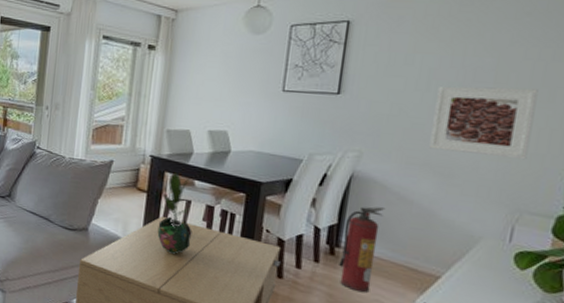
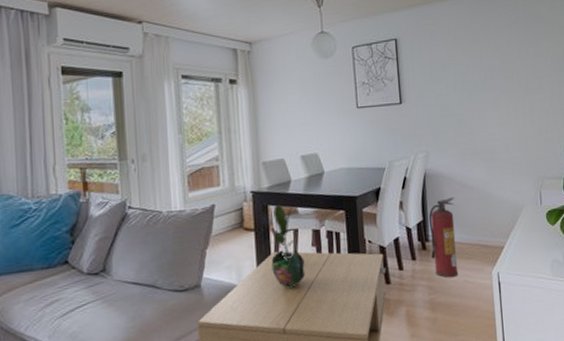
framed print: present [429,86,538,160] -> none [470,79,537,139]

